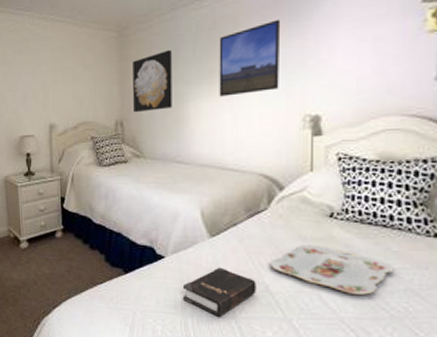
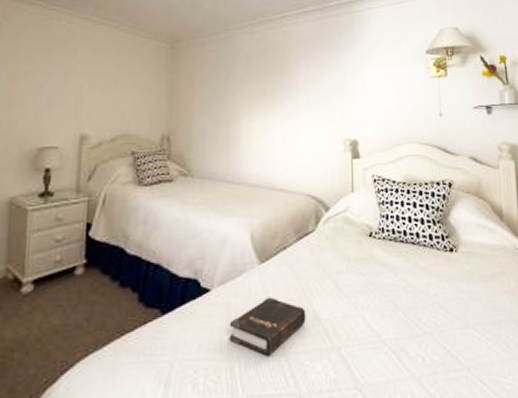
wall art: present [133,49,172,113] -> none [183,67,225,128]
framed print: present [219,19,281,97] -> none [270,52,324,117]
serving tray: present [271,244,394,295] -> none [319,265,423,313]

